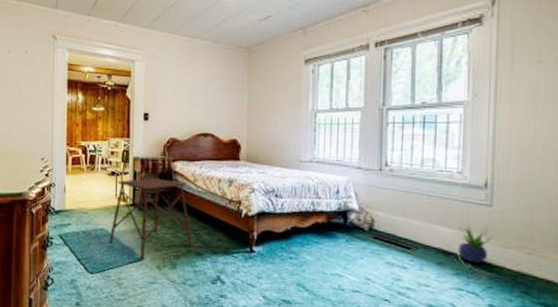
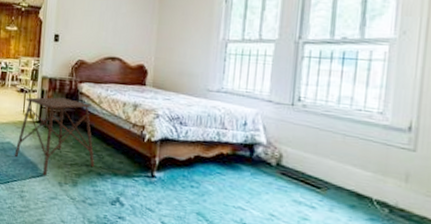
potted plant: present [458,225,494,263] -> none [373,169,416,210]

